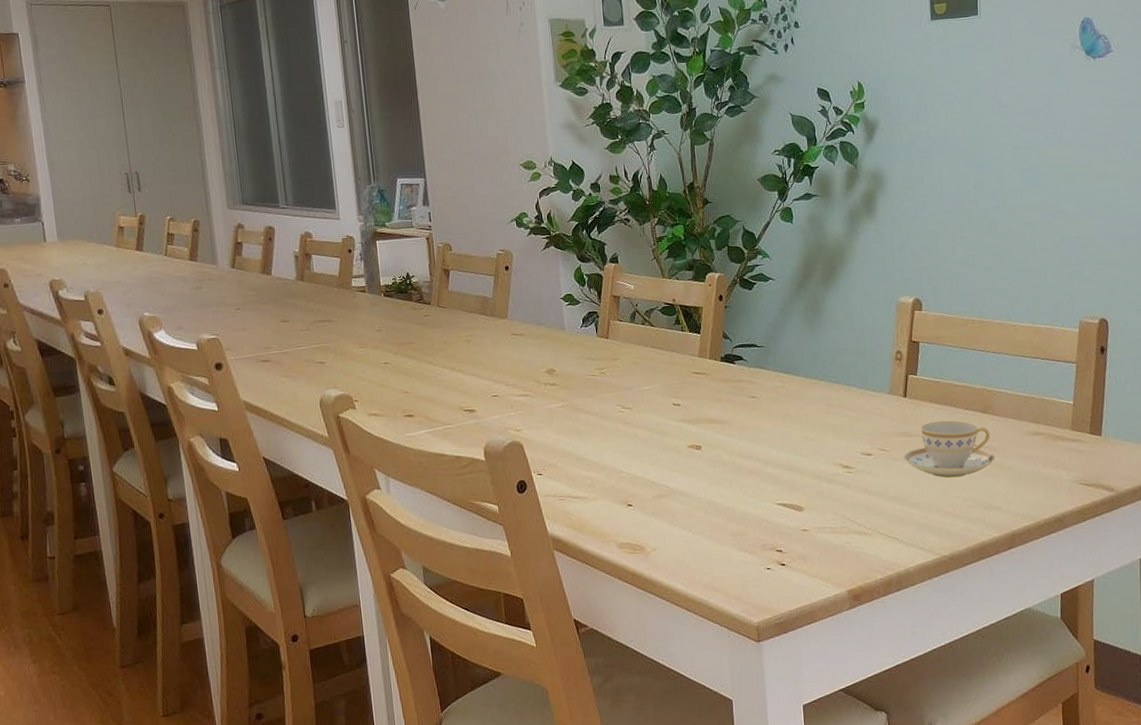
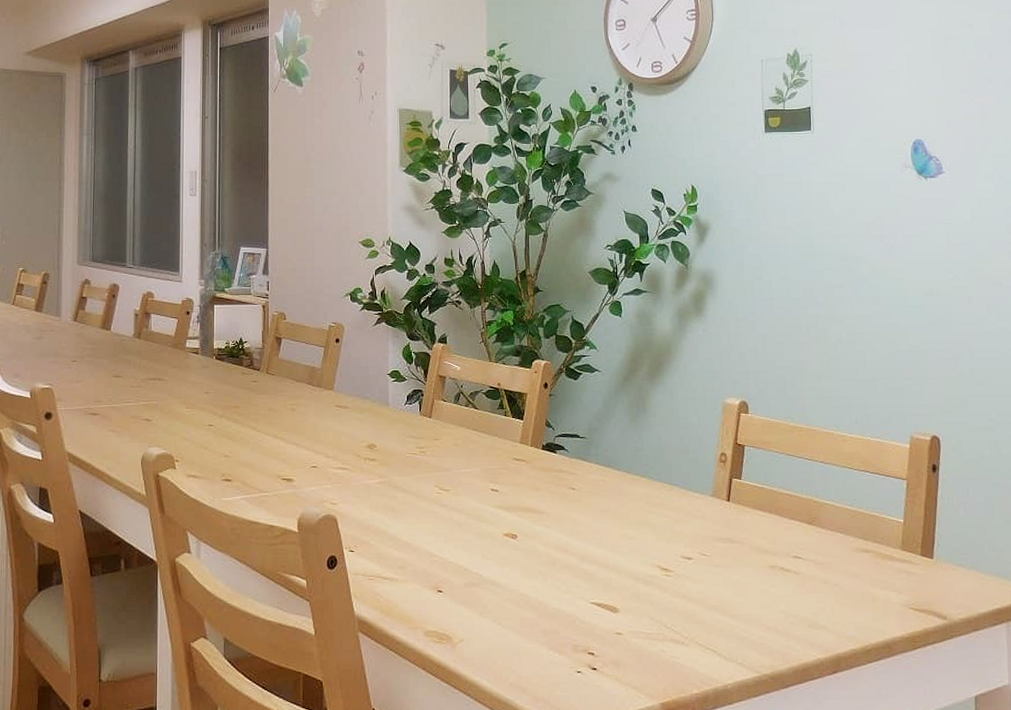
teacup: present [903,420,996,478] -> none [724,529,822,591]

